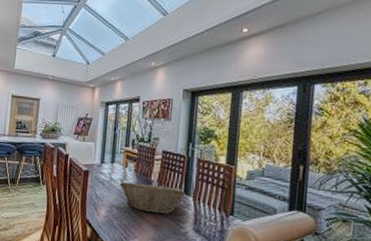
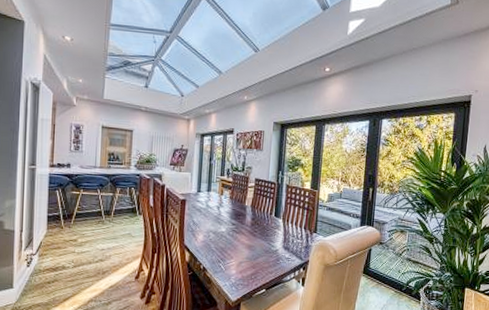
fruit basket: present [119,181,185,214] -> none [216,207,276,236]

